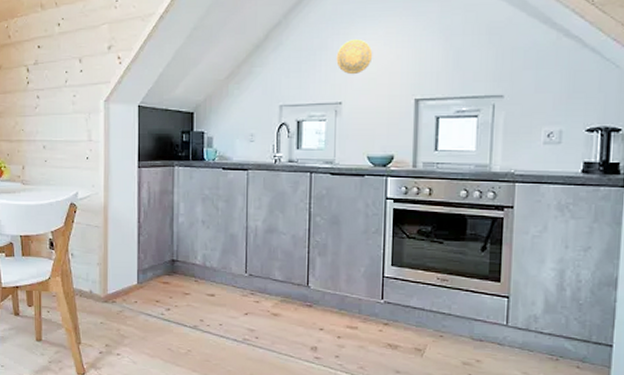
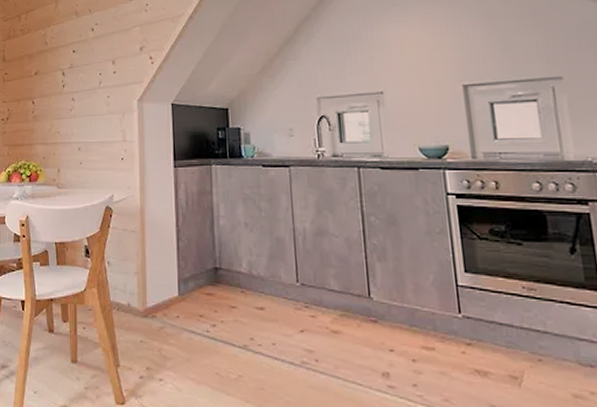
decorative plate: present [336,39,373,75] -> none [371,27,411,63]

